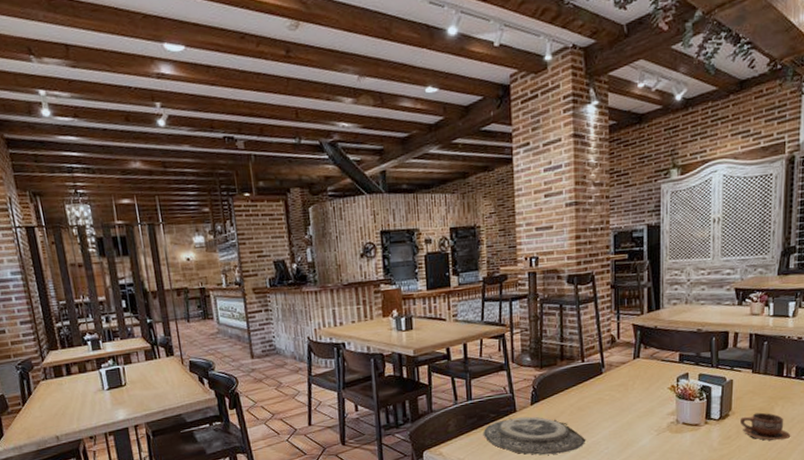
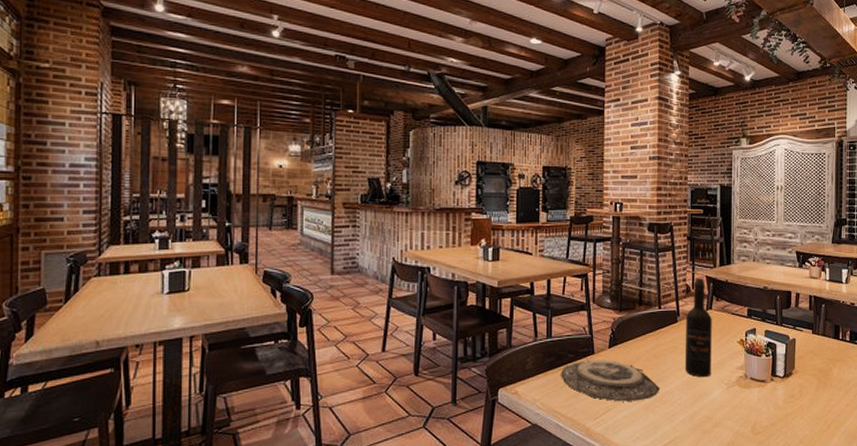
wine bottle: none [611,326,640,426] -> present [684,278,712,378]
cup: present [739,412,791,441] -> none [802,373,848,403]

